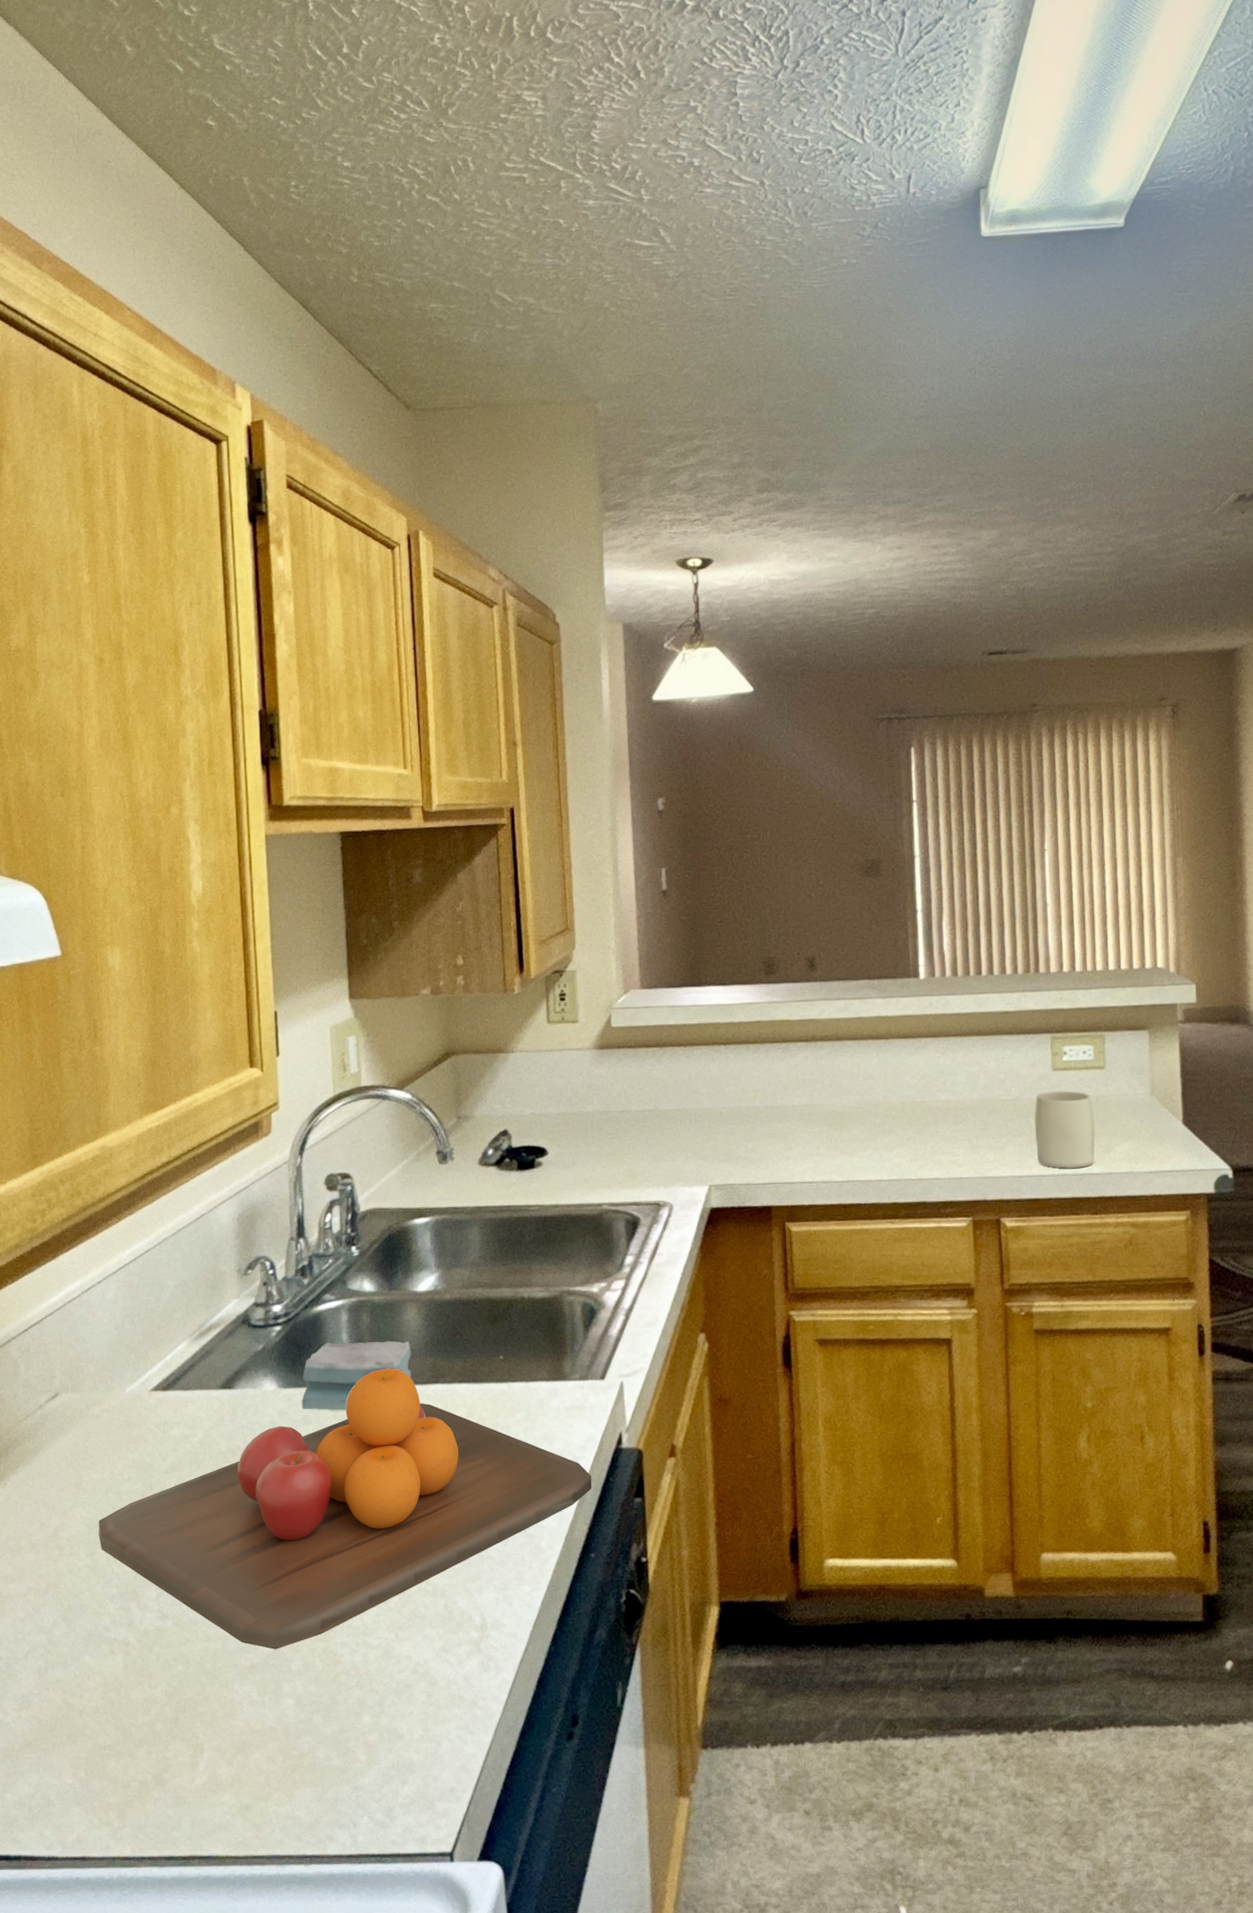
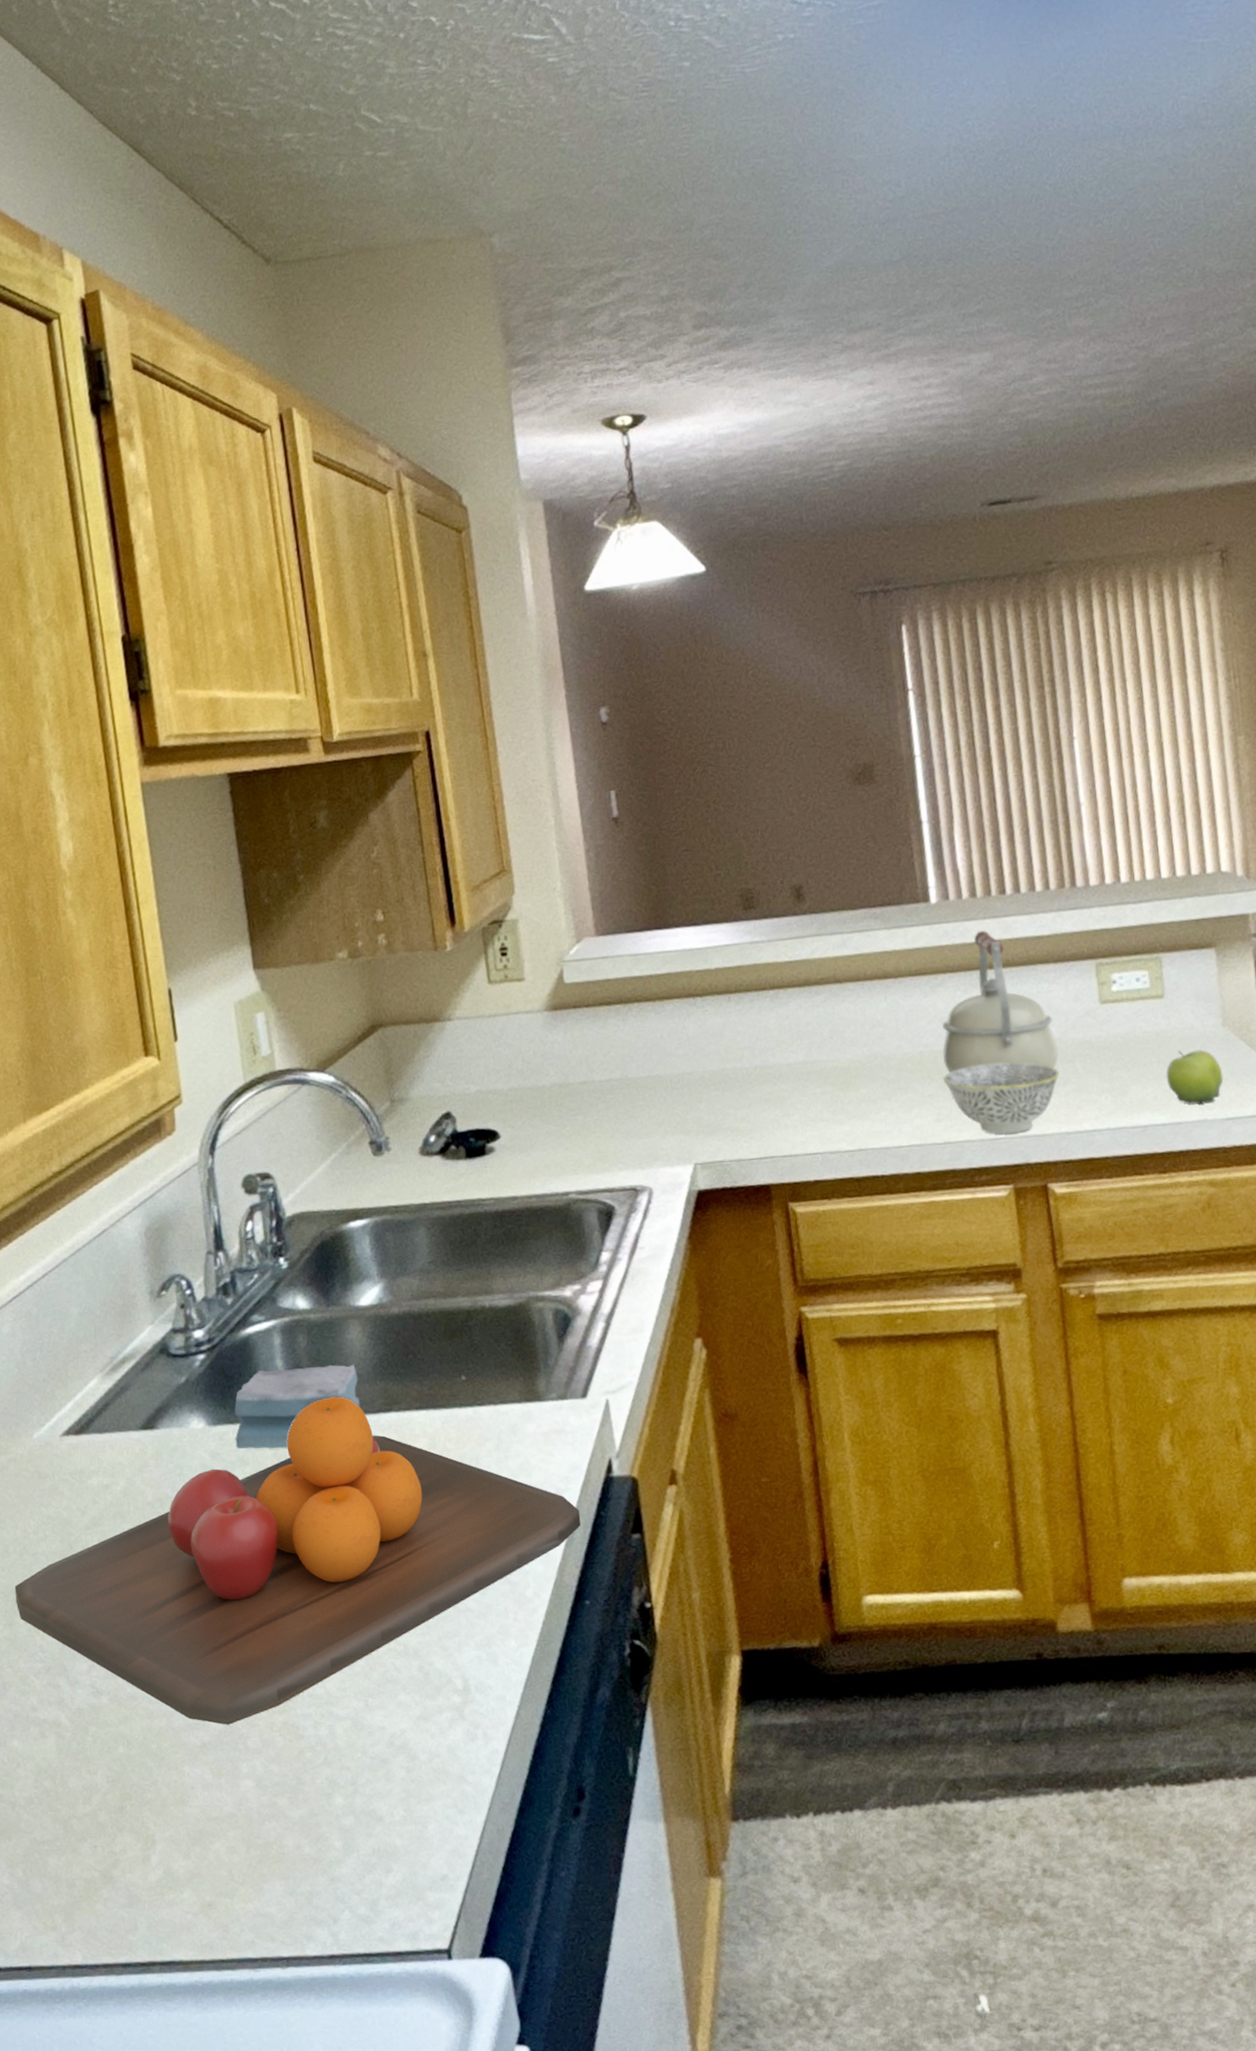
bowl: none [920,1115,1016,1175] -> present [943,1062,1060,1135]
kettle: none [921,1003,1016,1122] -> present [941,930,1059,1074]
mug: present [1034,1090,1095,1169] -> none [1081,1027,1159,1120]
fruit: none [1102,1113,1149,1159] -> present [1166,1049,1224,1104]

